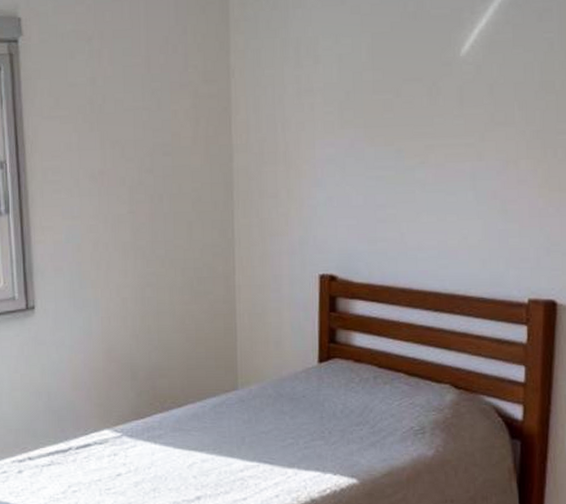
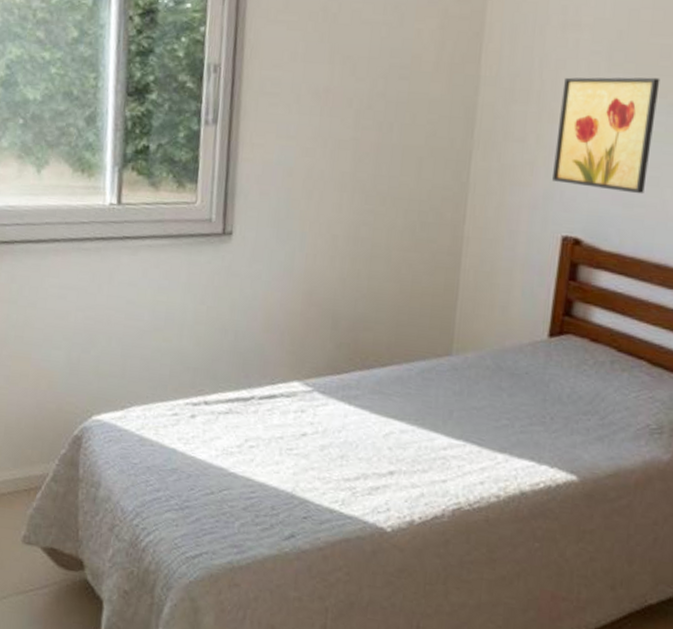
wall art: none [304,128,386,231] -> present [552,77,660,194]

